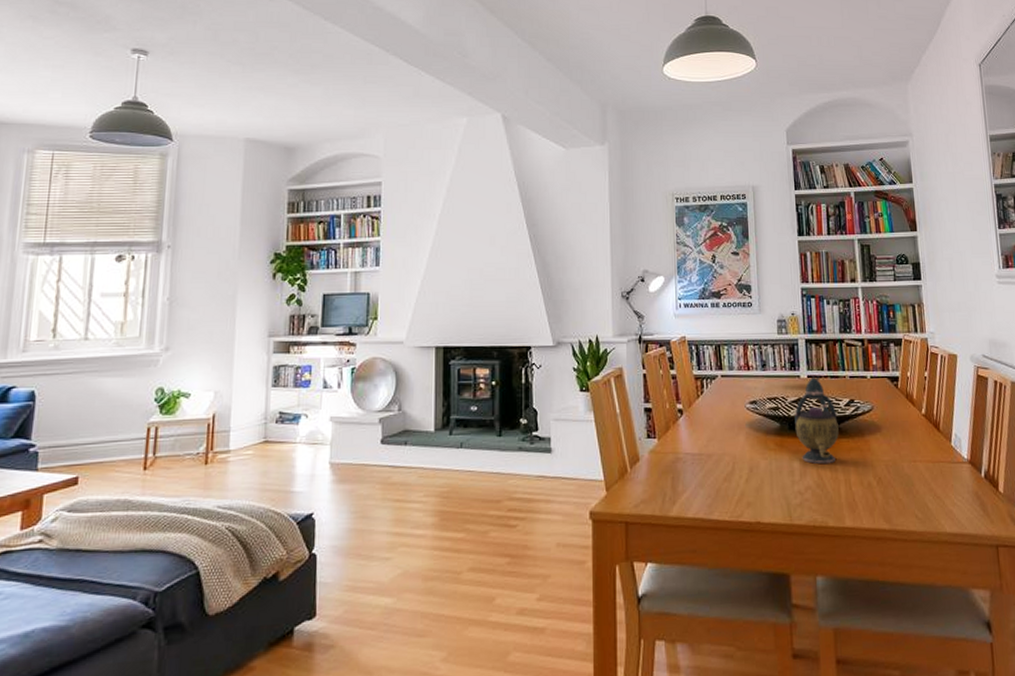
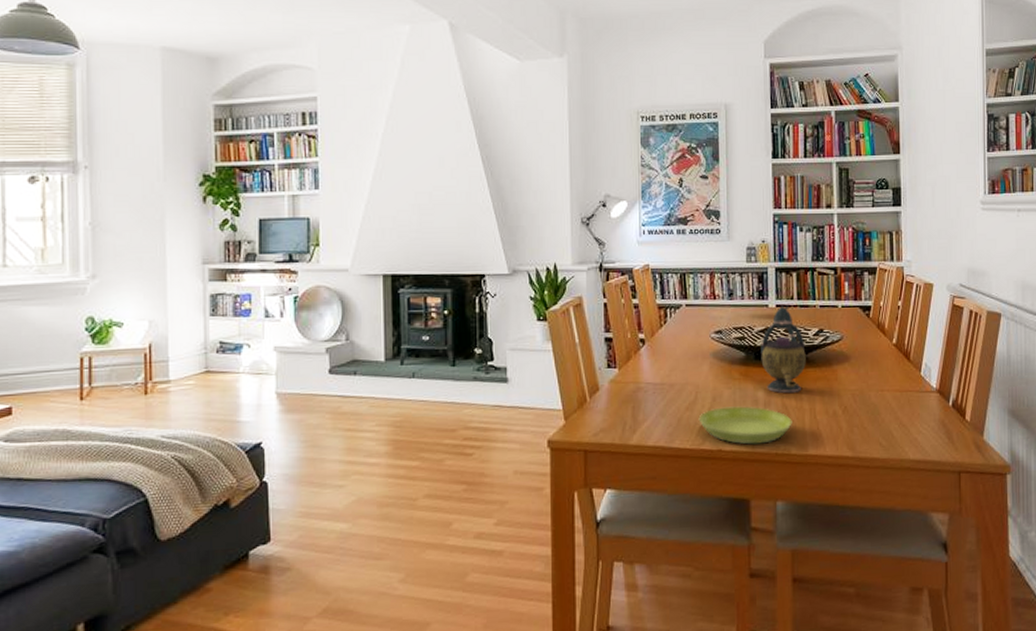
saucer: none [736,477,828,517] -> present [698,406,792,445]

